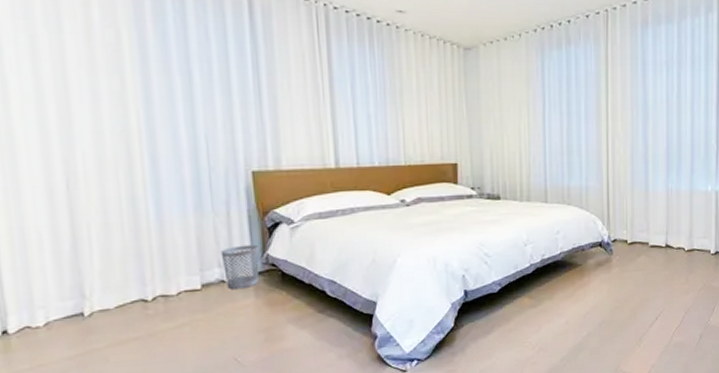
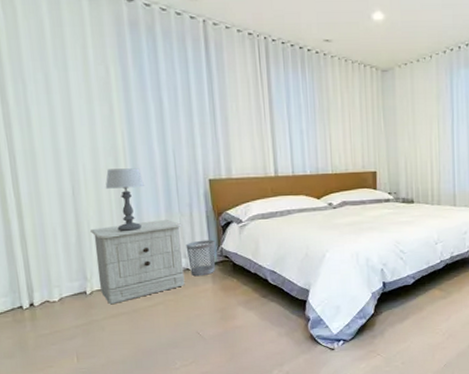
nightstand: none [91,219,219,329] -> present [90,219,185,305]
table lamp: none [112,157,166,237] -> present [105,168,144,232]

